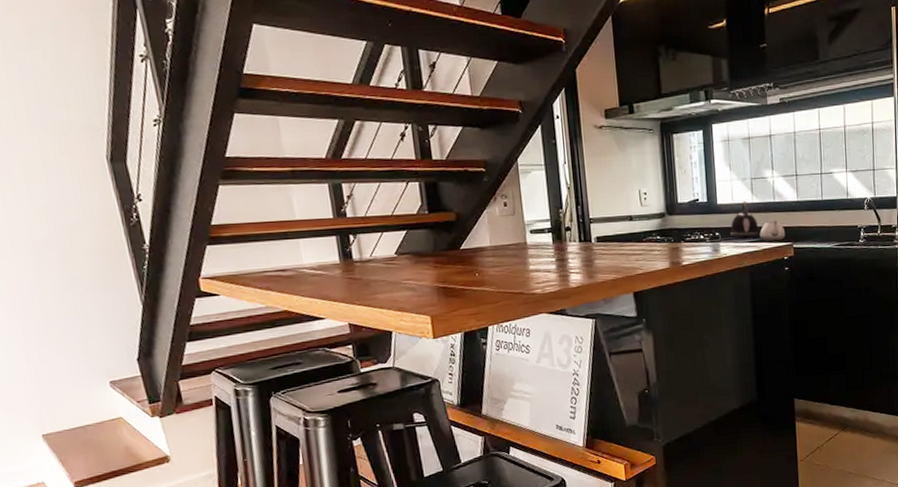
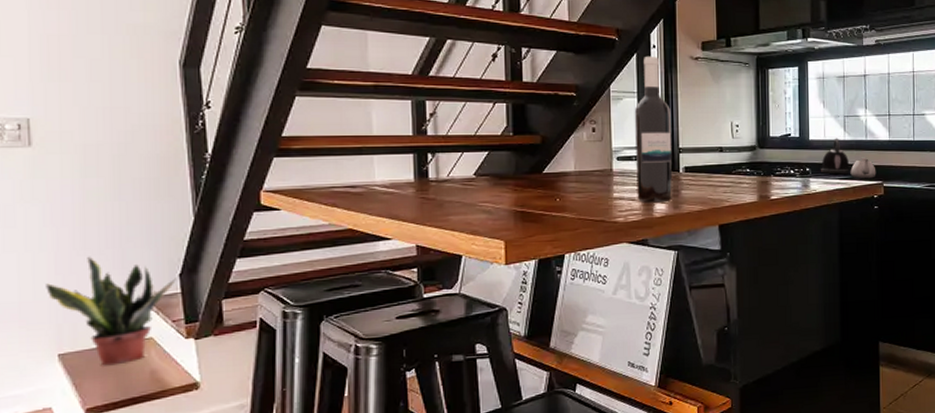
potted plant: none [20,345,136,444] -> present [46,256,178,366]
wine bottle: none [543,126,587,275] -> present [634,56,673,203]

